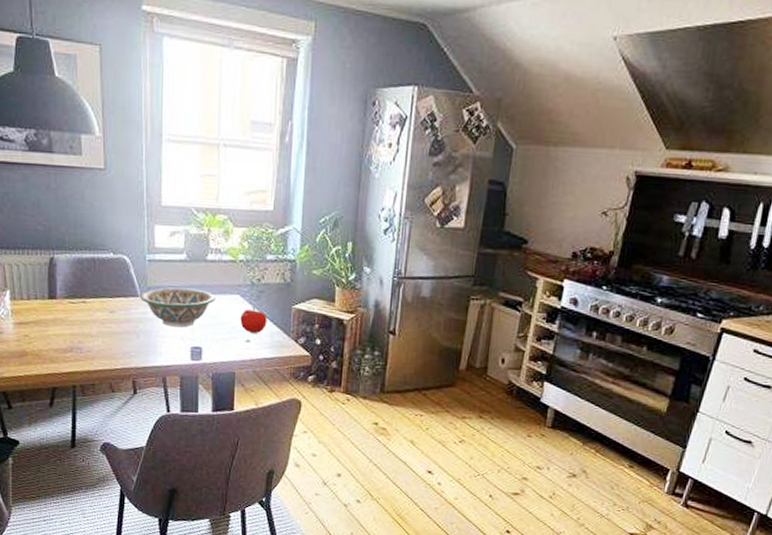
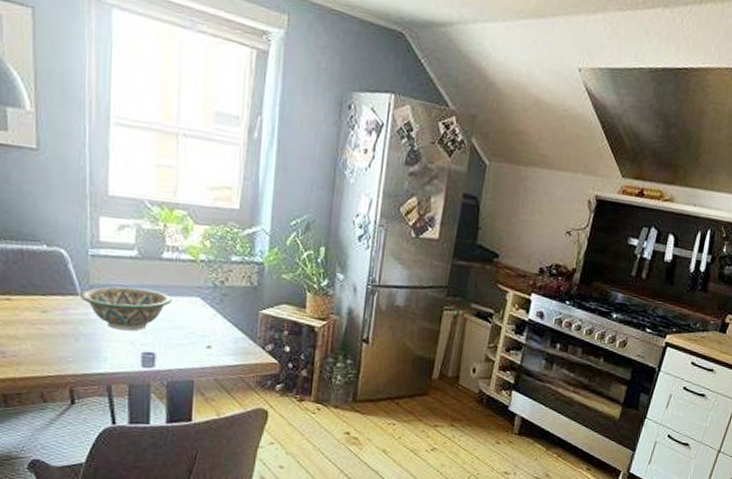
fruit: present [240,306,267,333] -> none [200,309,231,339]

